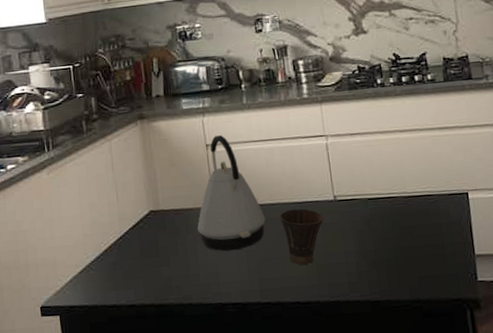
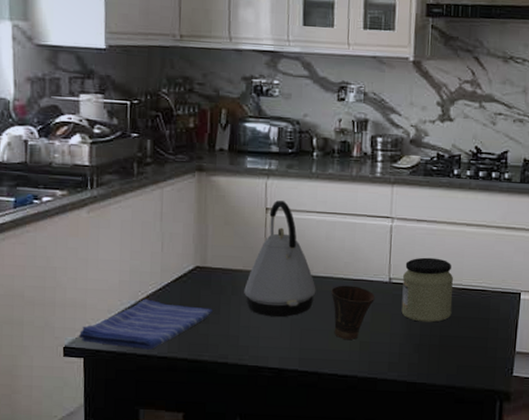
dish towel: none [52,249,172,300] -> present [78,299,214,350]
jar: none [347,169,402,237] -> present [401,257,454,323]

